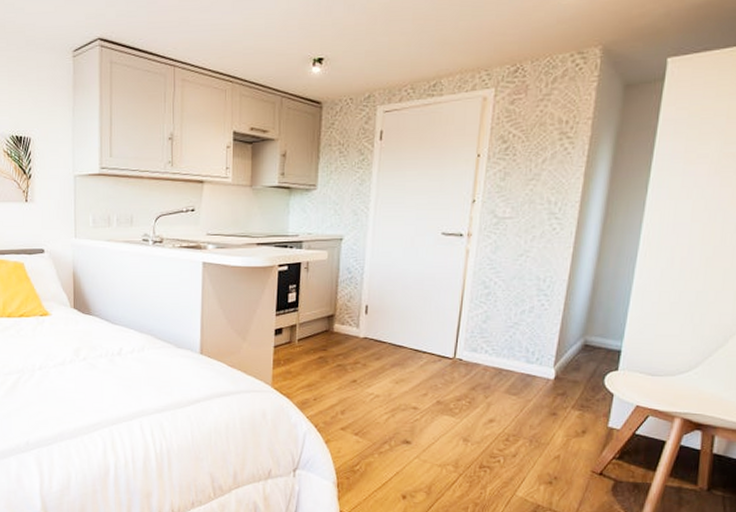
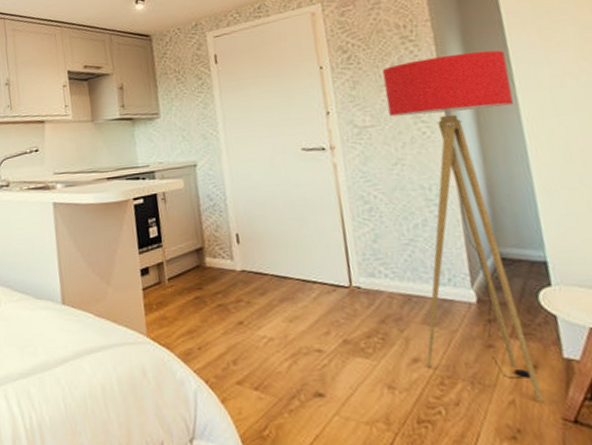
floor lamp: none [500,155,649,458] -> present [382,50,544,402]

